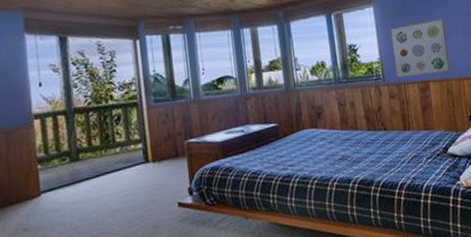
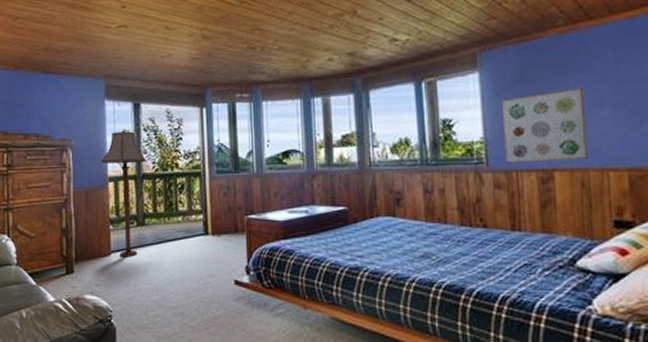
floor lamp: none [23,63,78,197] -> present [101,129,147,257]

